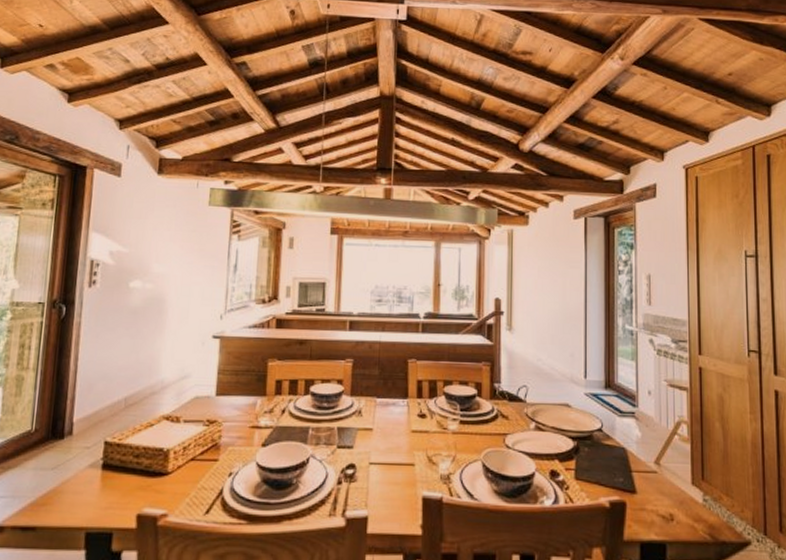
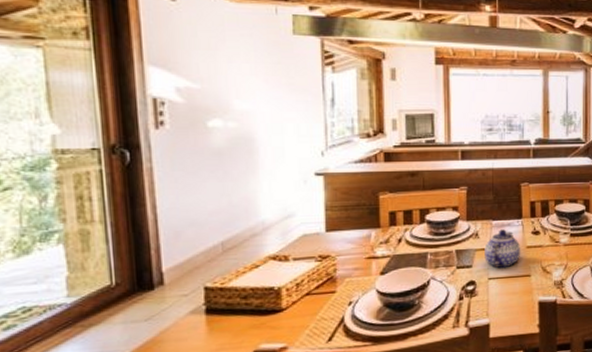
teapot: none [366,409,405,453] -> present [484,229,520,269]

